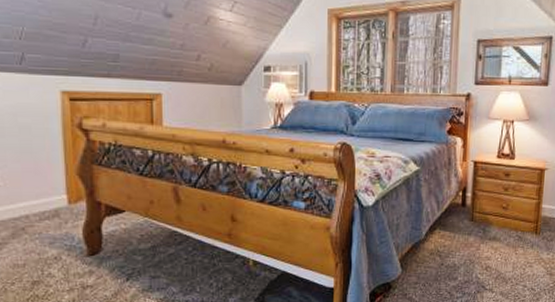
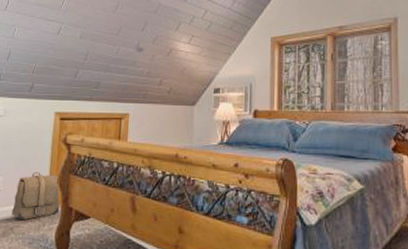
backpack: none [20,163,84,219] -> present [12,172,60,221]

